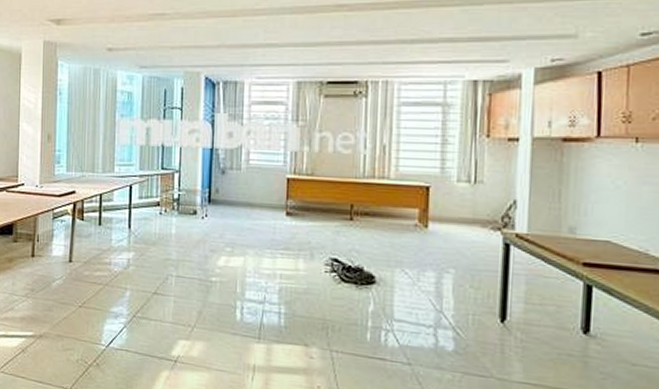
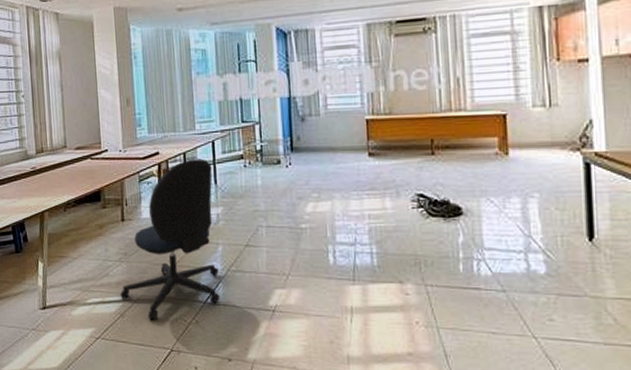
office chair: none [23,201,127,359] -> present [120,158,220,320]

